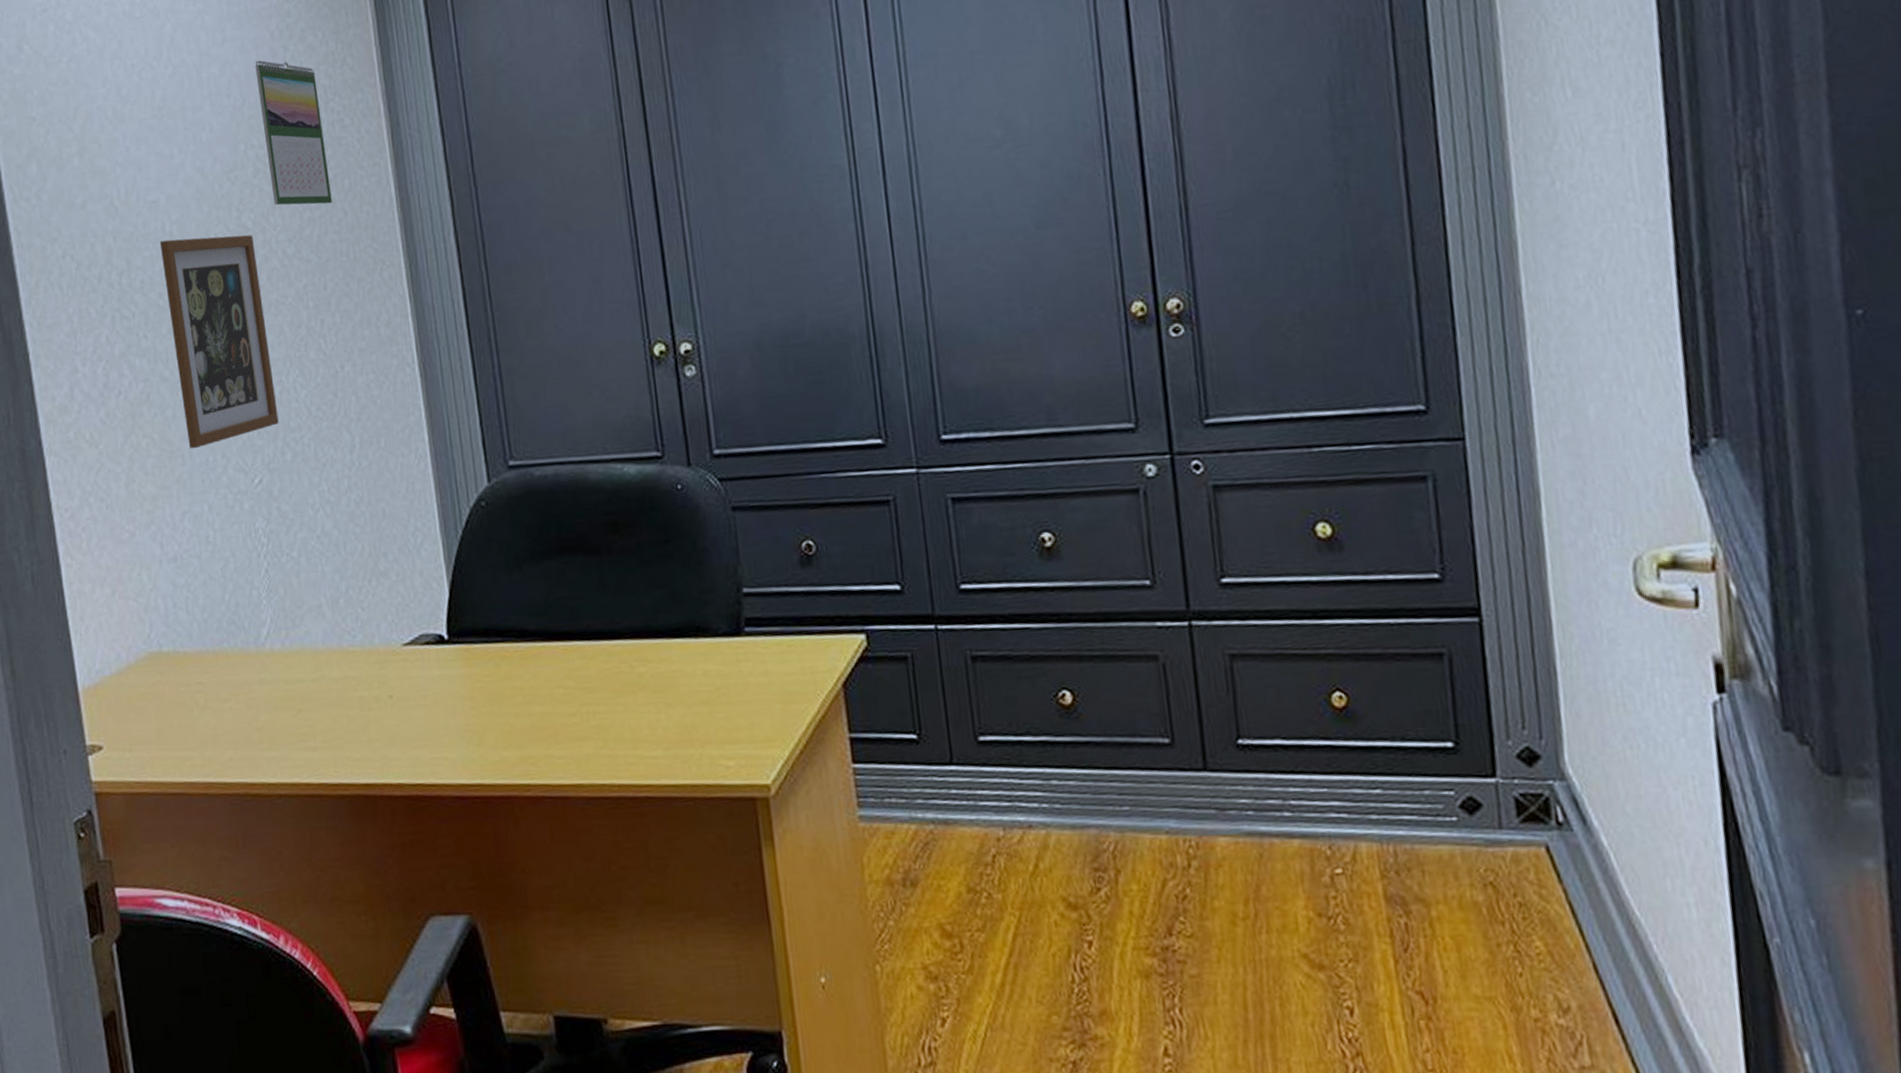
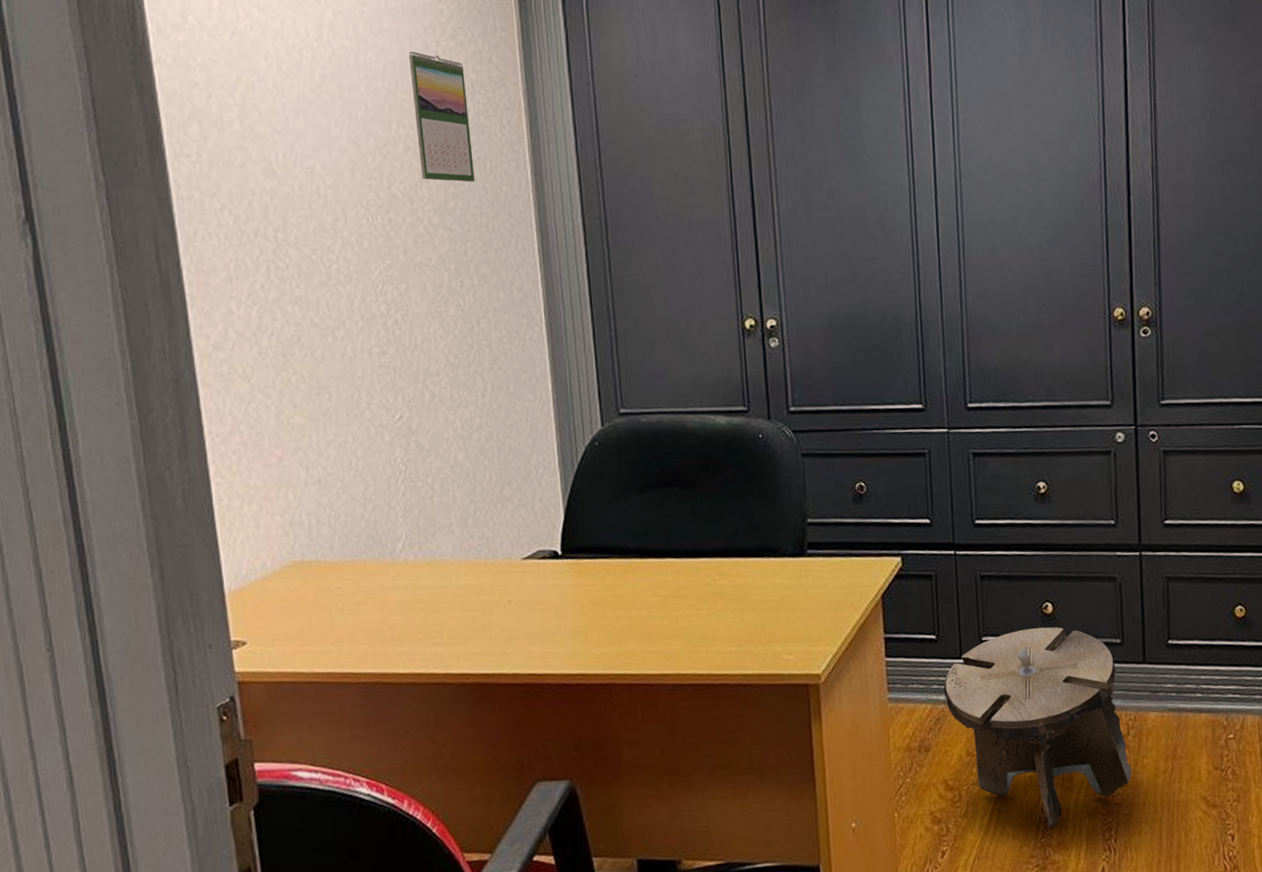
picture frame: present [159,234,279,449] -> none [314,202,419,387]
stool: none [930,722,1198,991] -> present [943,627,1132,828]

